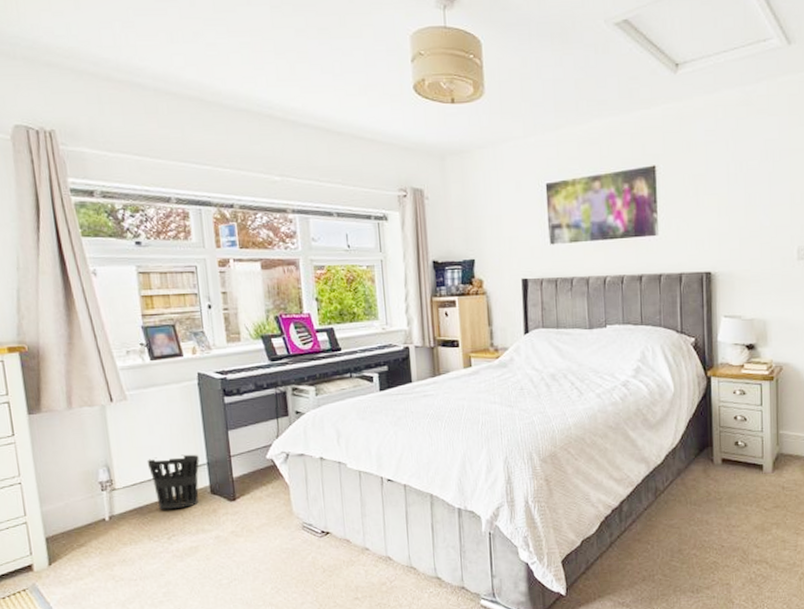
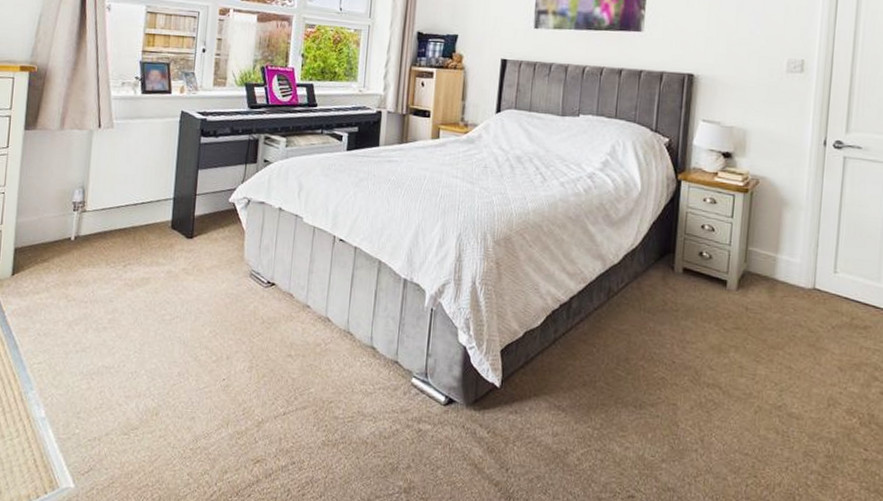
wastebasket: present [146,454,200,510] -> none [119,186,167,239]

